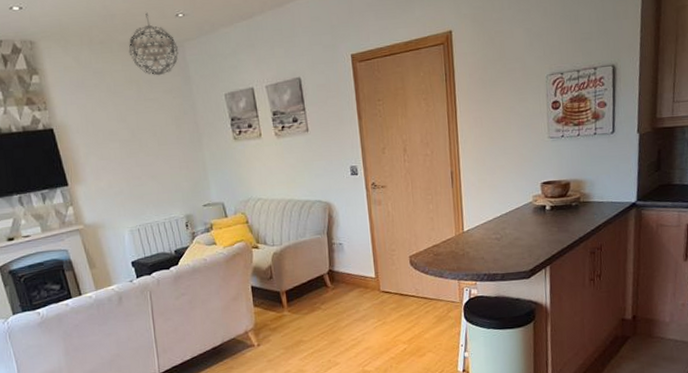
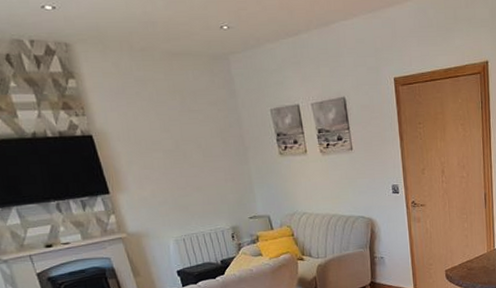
pendant light: present [128,12,178,76] -> none [171,22,223,87]

